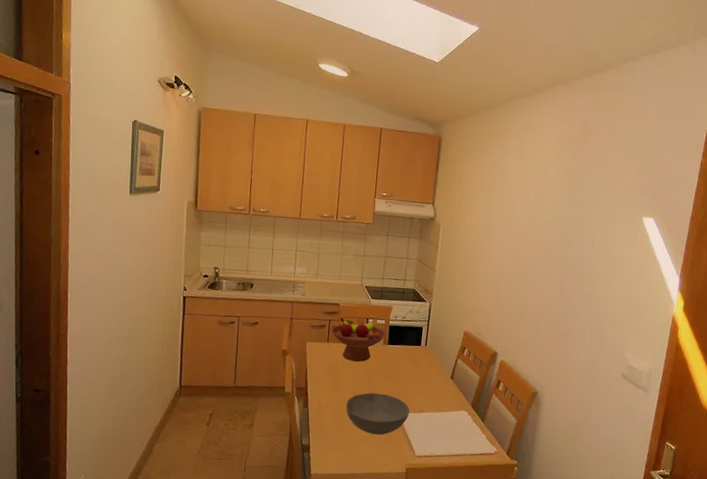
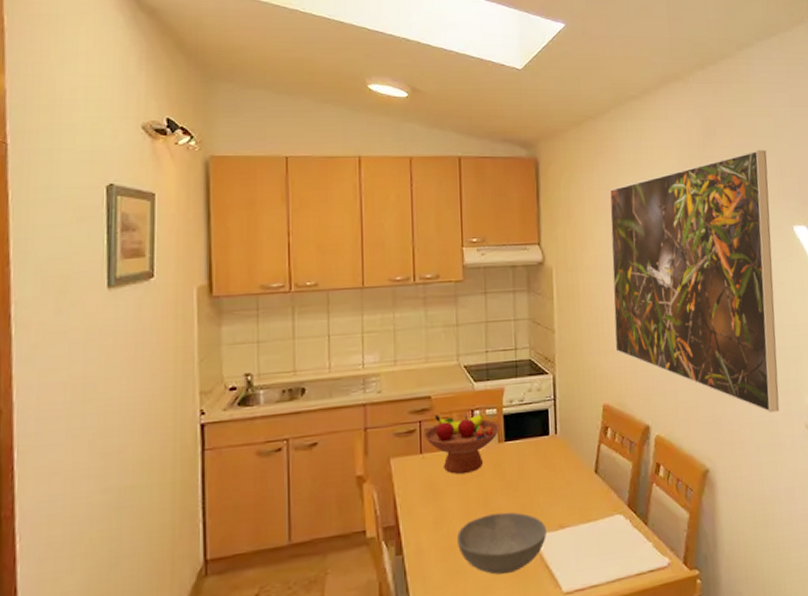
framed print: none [480,150,632,360] -> present [609,150,780,413]

